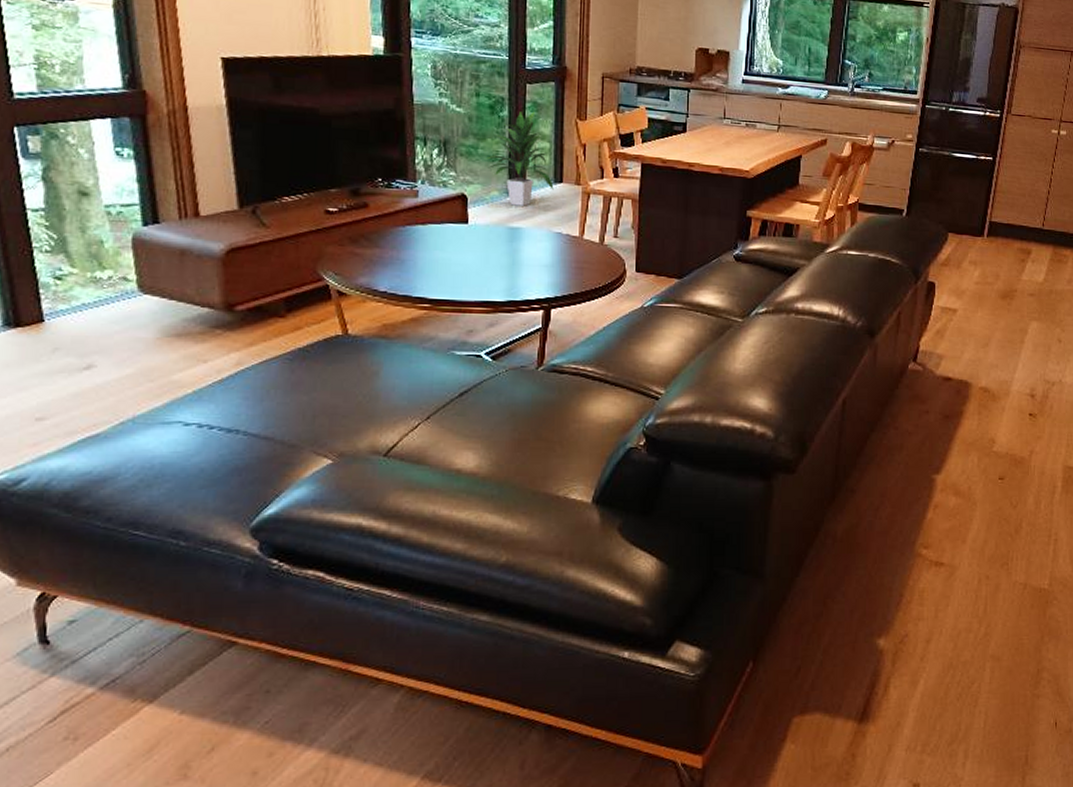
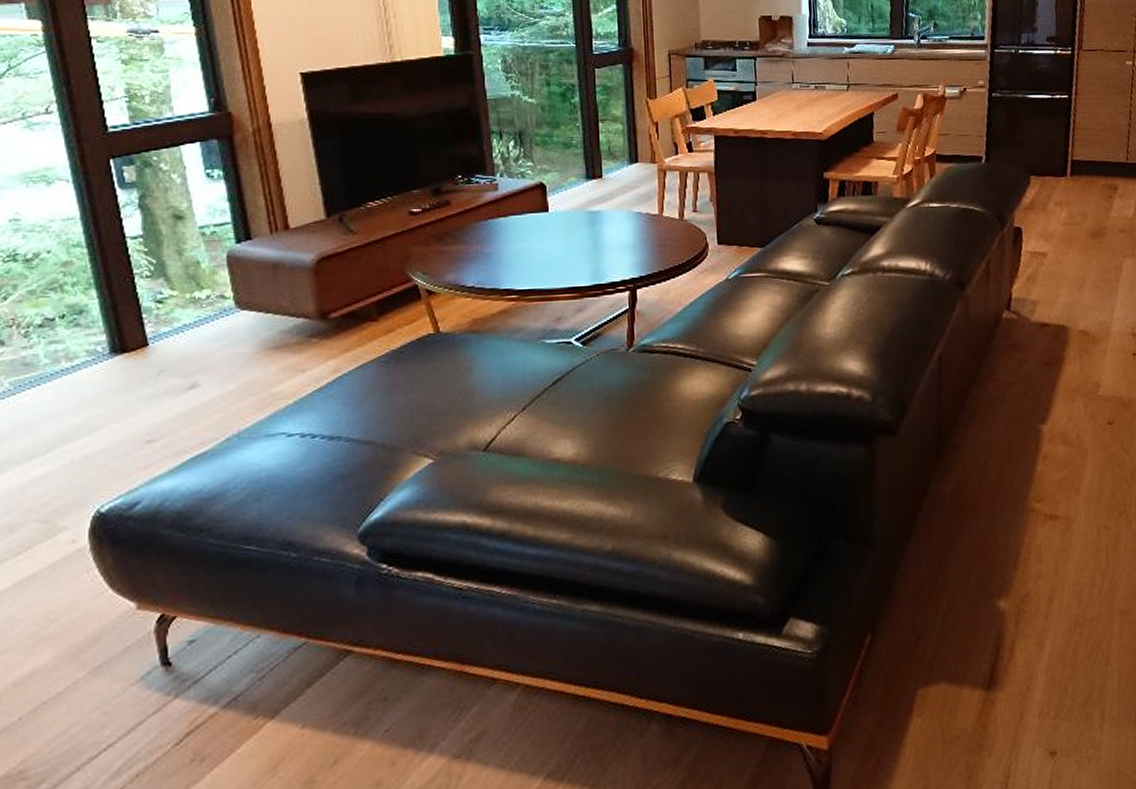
indoor plant: present [485,111,554,206] -> none [560,94,630,190]

